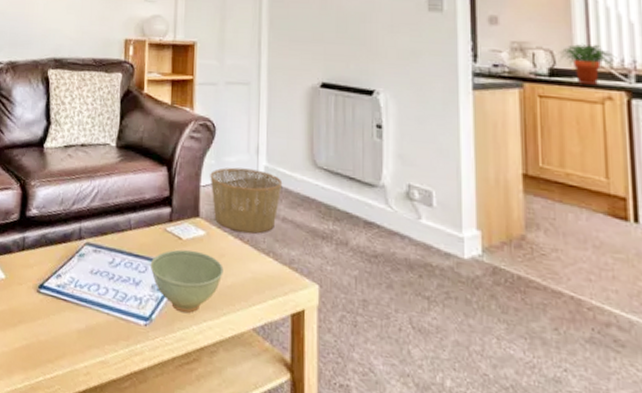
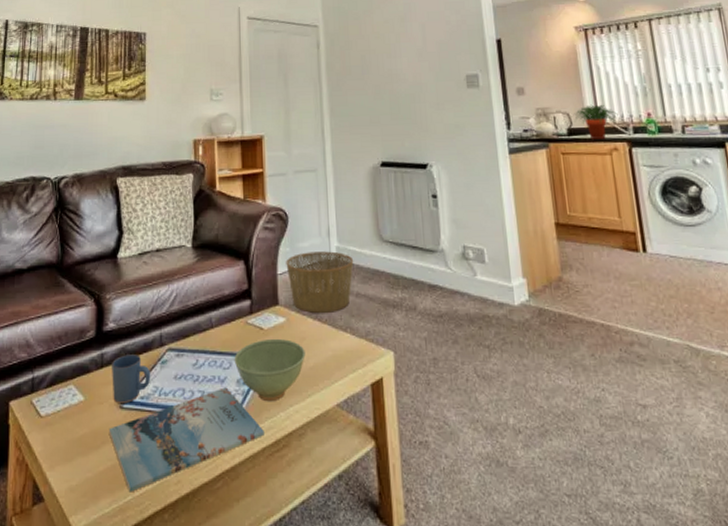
magazine: none [25,290,175,374] -> present [108,387,264,492]
mug: none [31,241,69,289] -> present [112,354,151,404]

